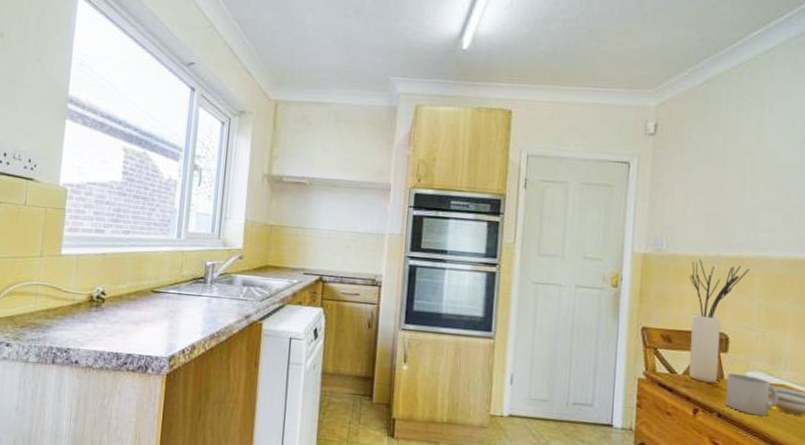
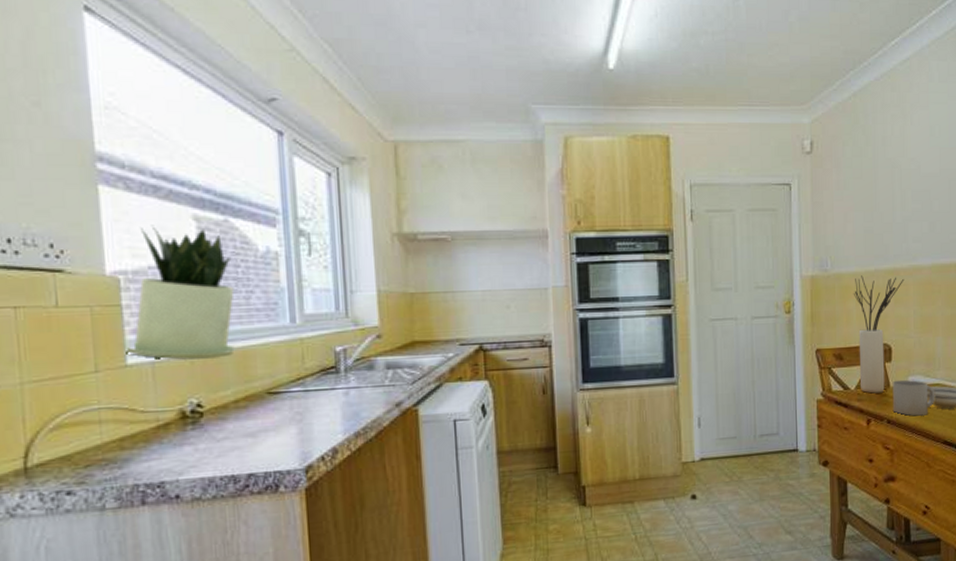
planter: none [62,151,144,258] -> present [126,225,237,360]

